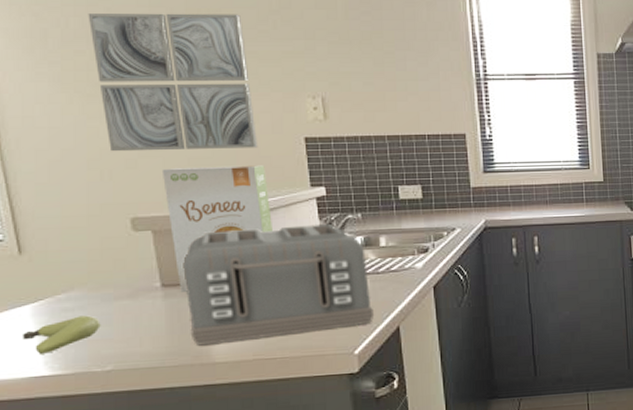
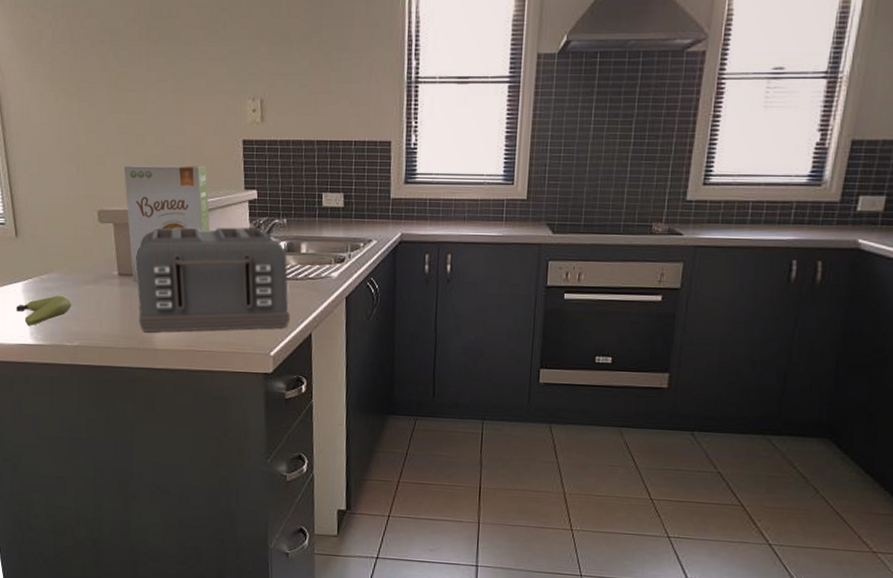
wall art: present [88,13,258,152] -> none [73,13,203,149]

